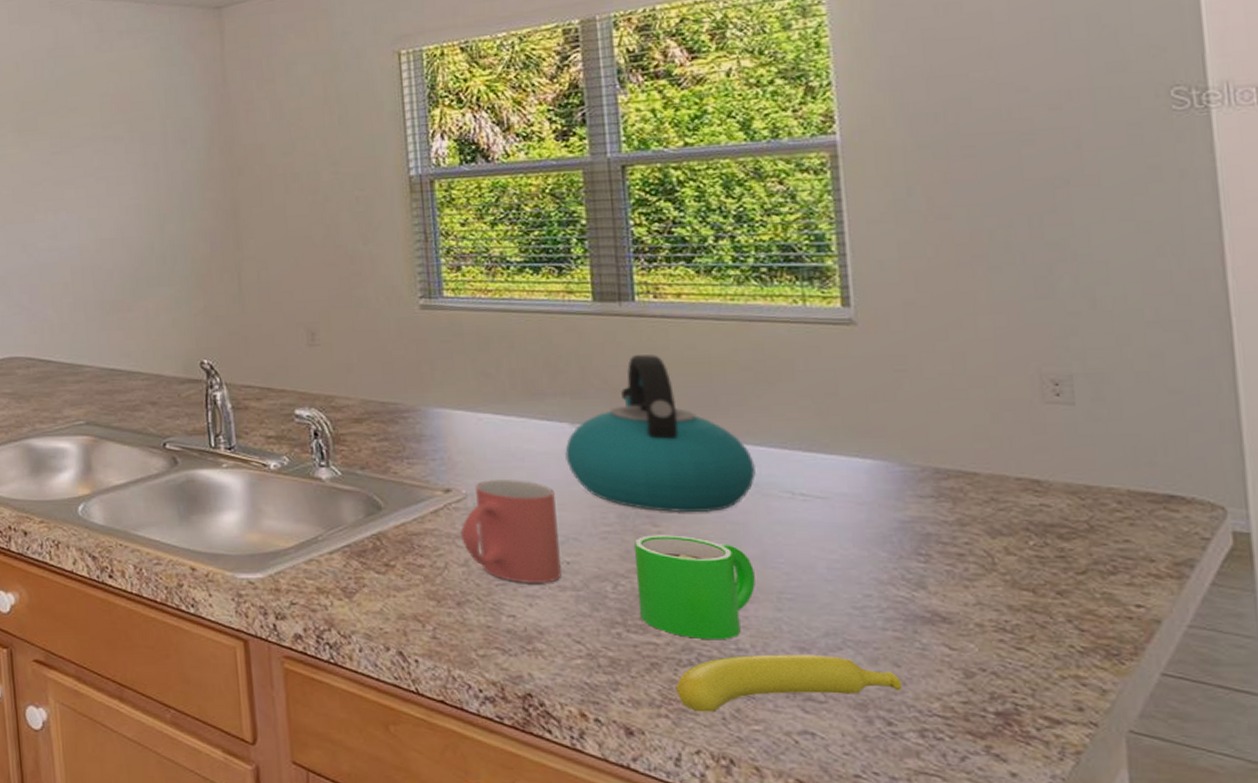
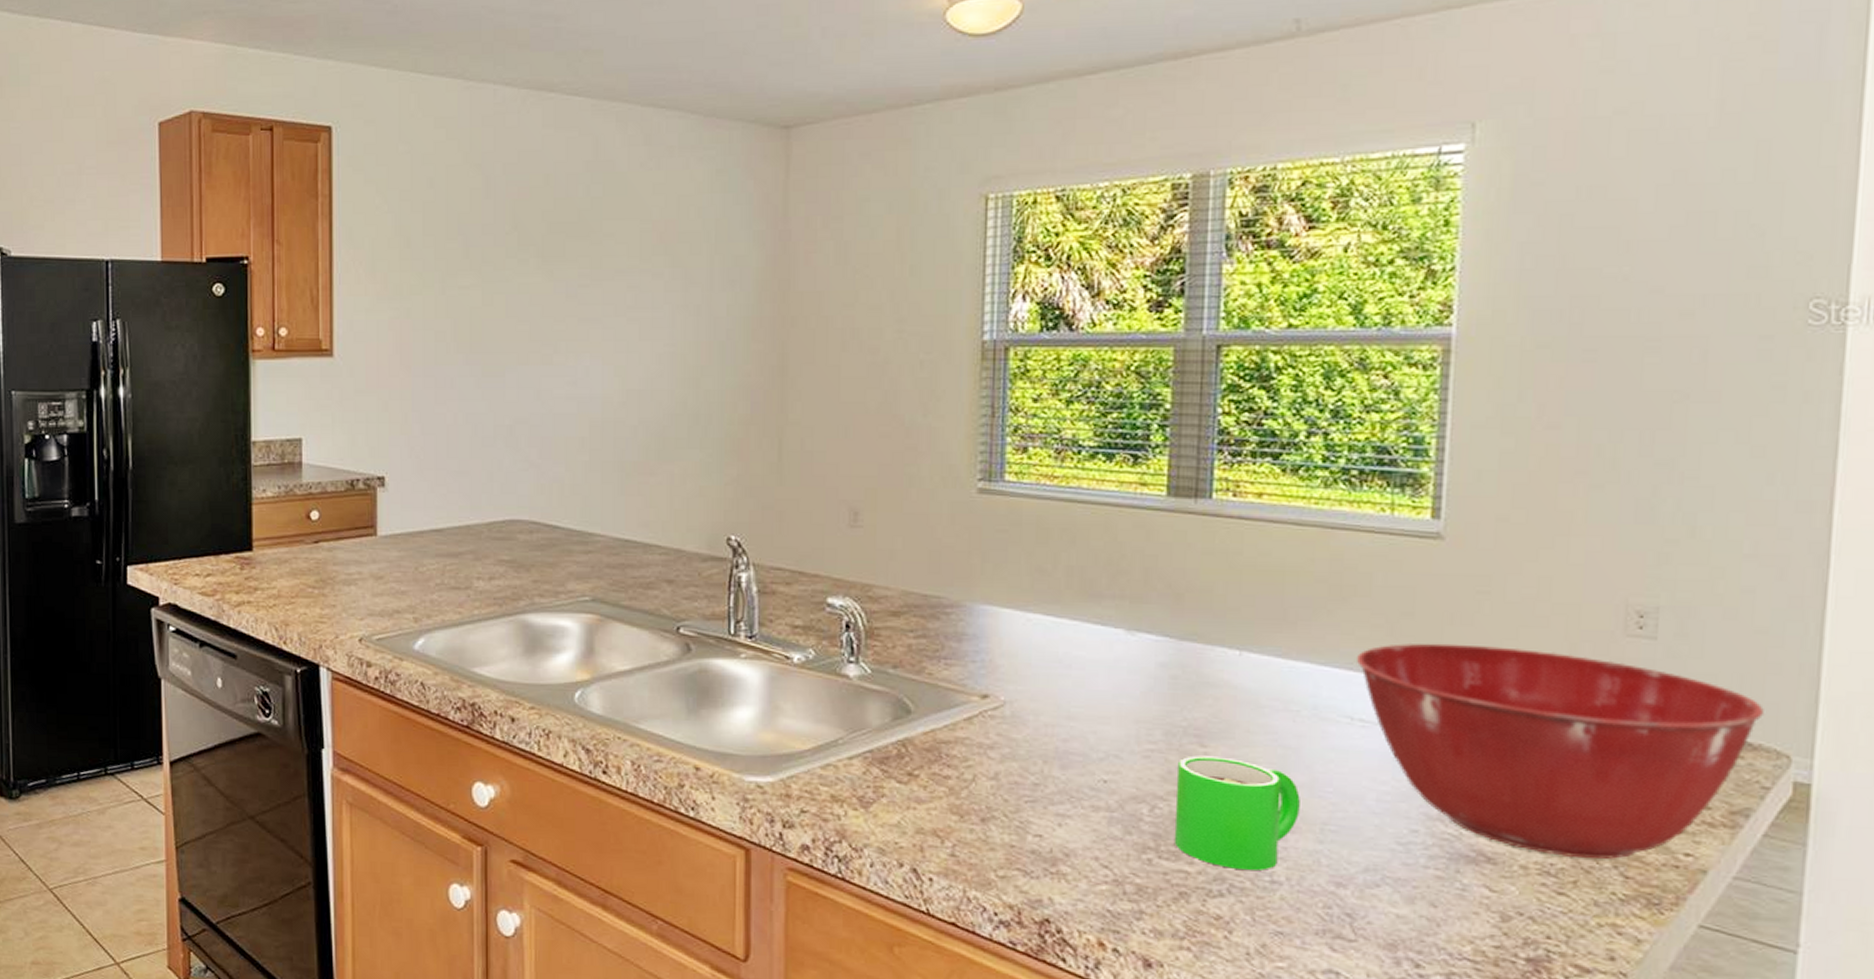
mug: present [461,480,562,583] -> none [994,687,1101,802]
kettle: present [565,354,756,513] -> none [1116,559,1316,735]
banana: present [675,654,903,712] -> none [1201,888,1437,947]
mixing bowl: none [789,419,1191,613] -> present [1356,643,1764,859]

